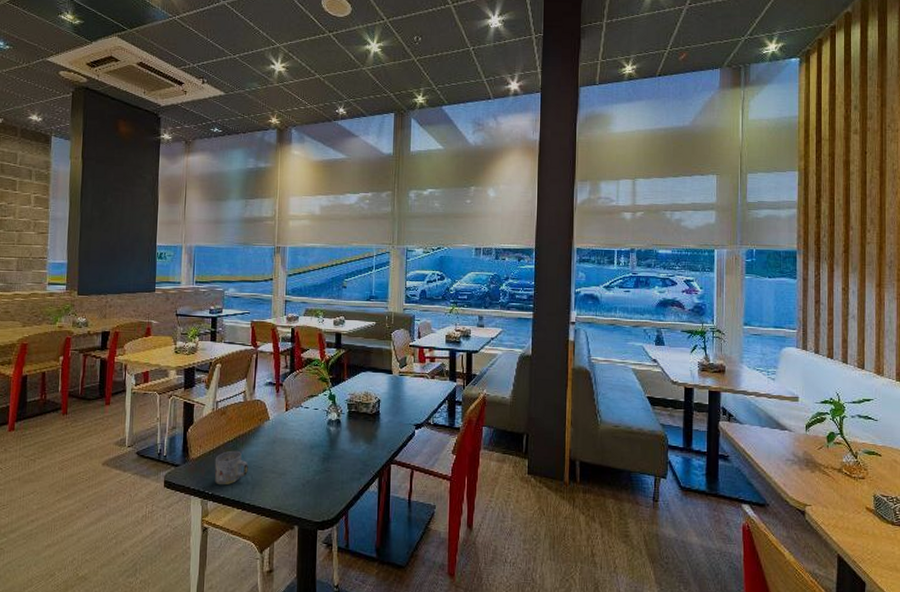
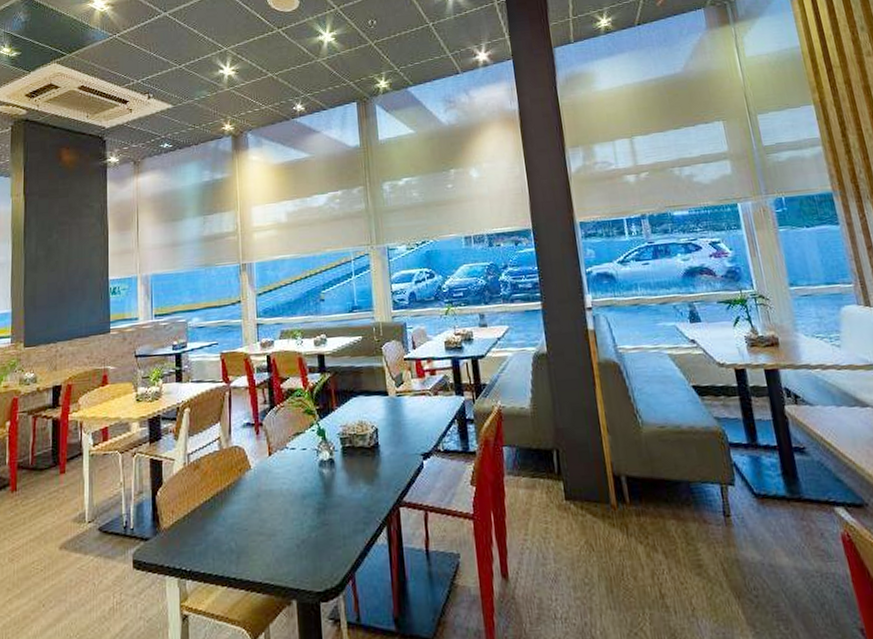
mug: present [214,450,248,486] -> none [190,511,231,559]

